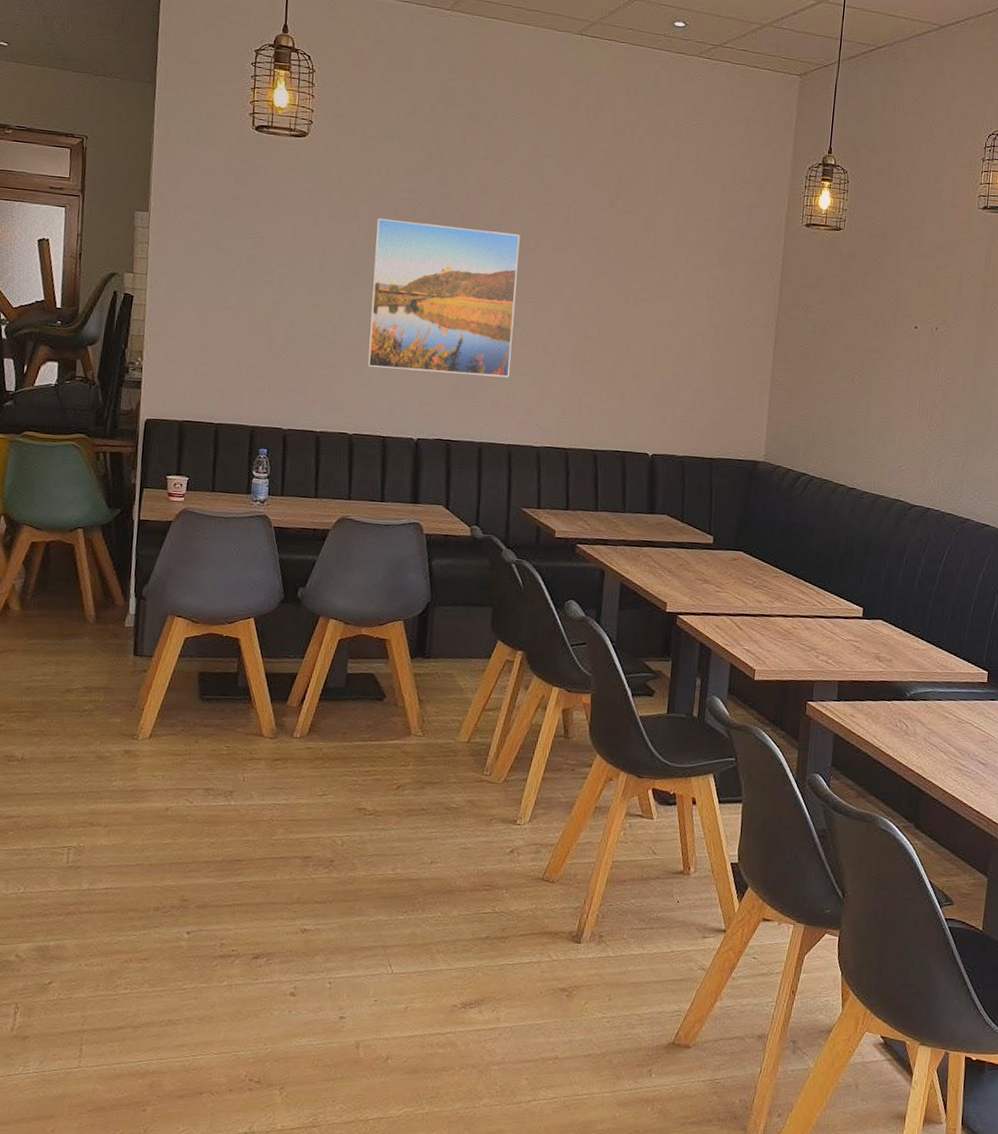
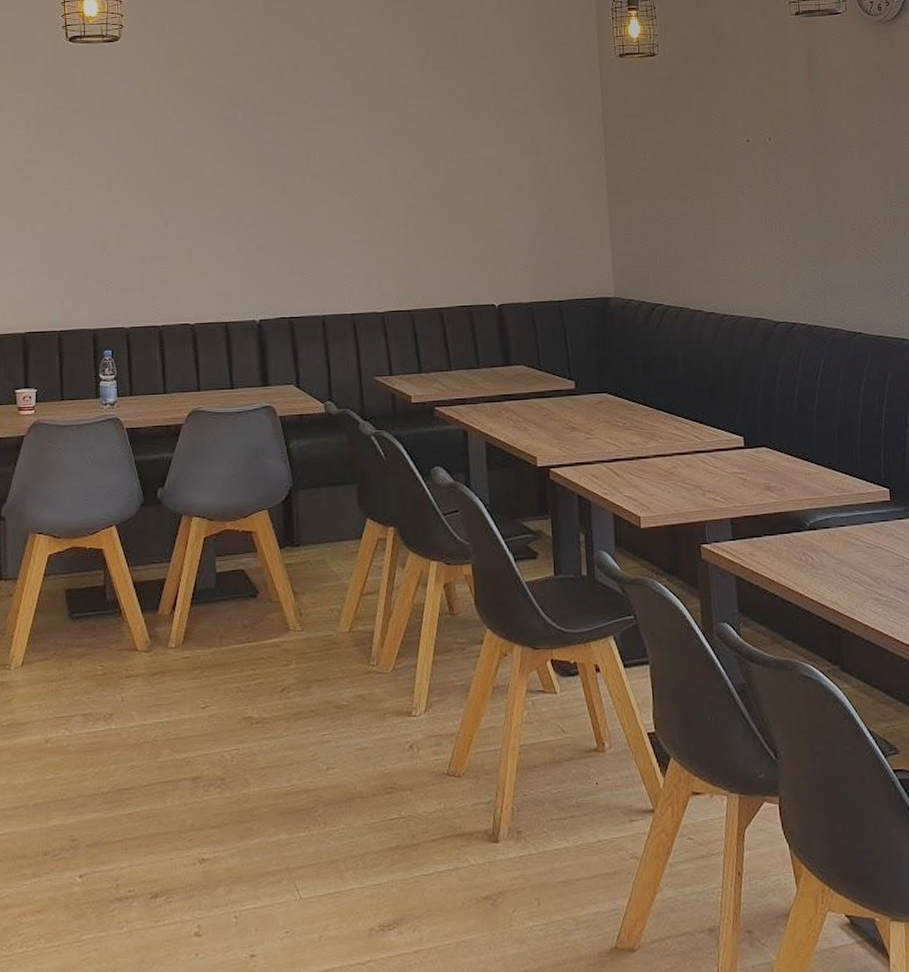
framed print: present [367,218,520,378] -> none [195,104,344,255]

